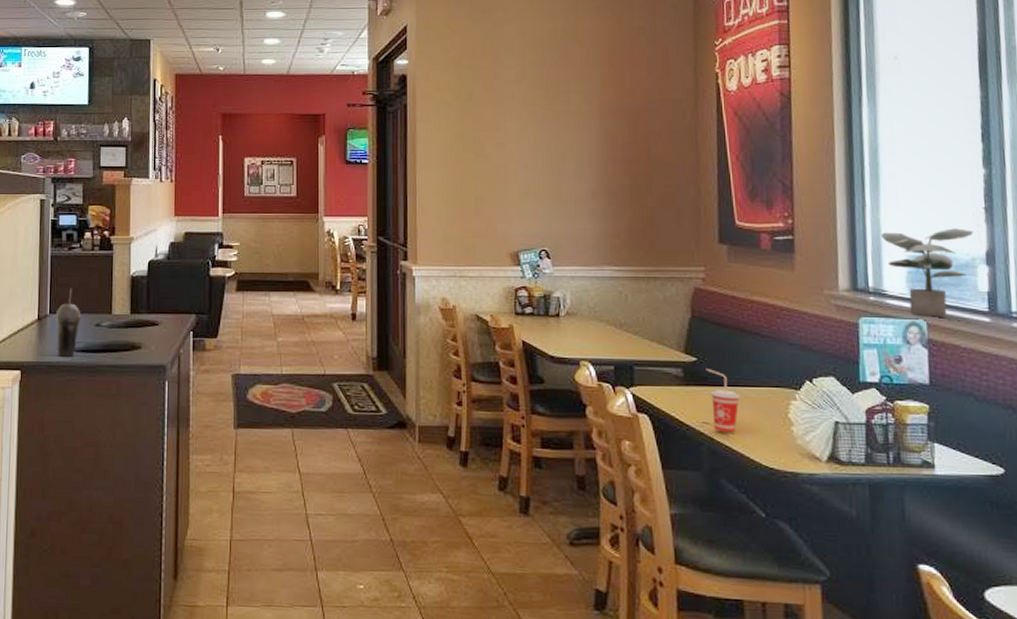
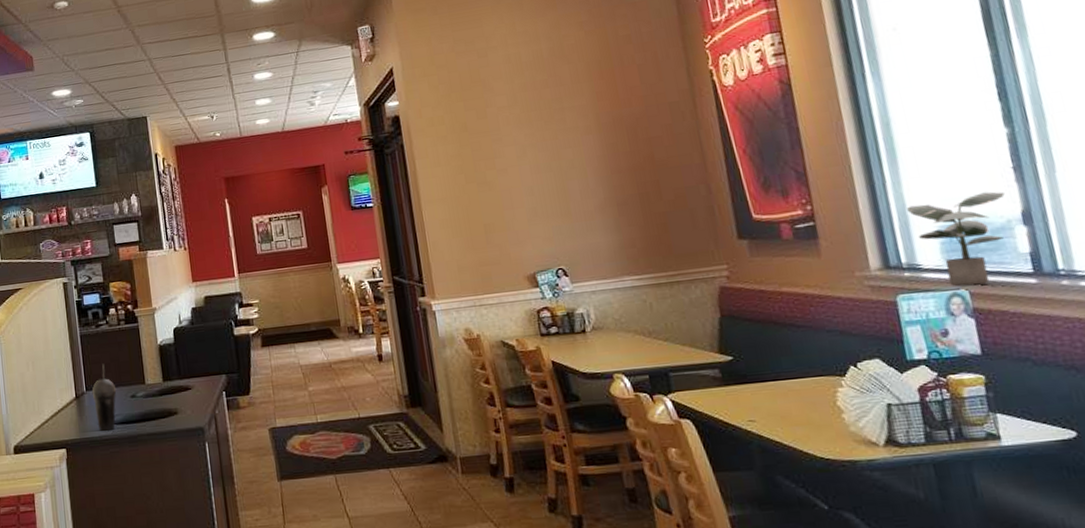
beverage cup: present [706,369,741,433] -> none [743,366,785,429]

